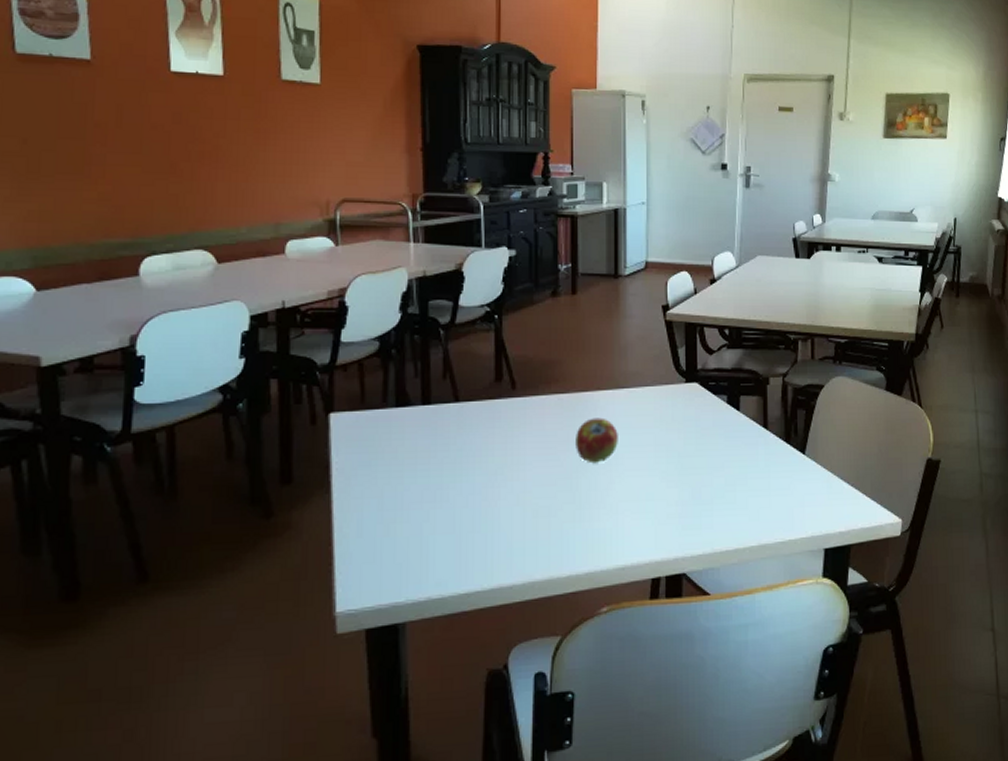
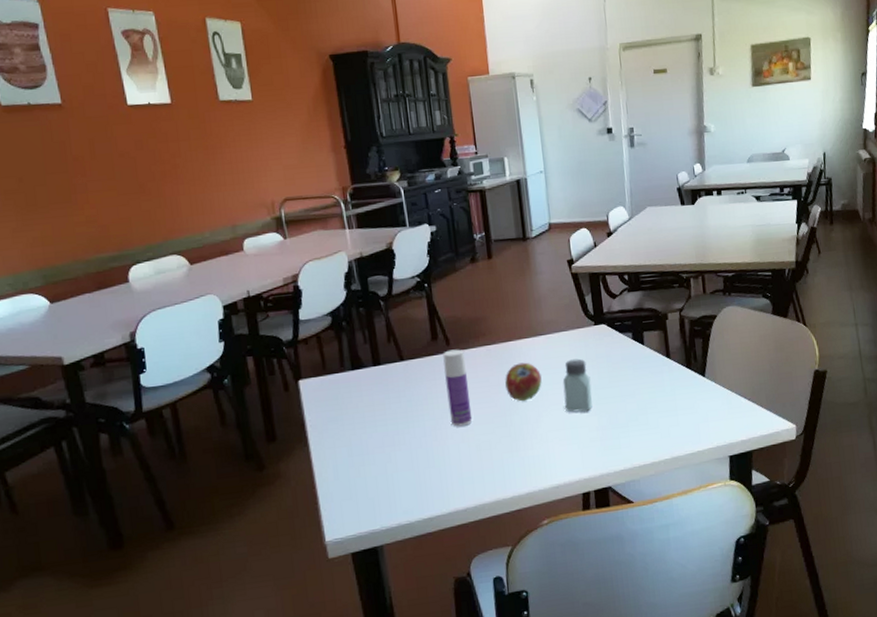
bottle: none [505,394,532,486] -> present [443,349,473,427]
saltshaker: none [641,419,675,483] -> present [562,358,592,413]

